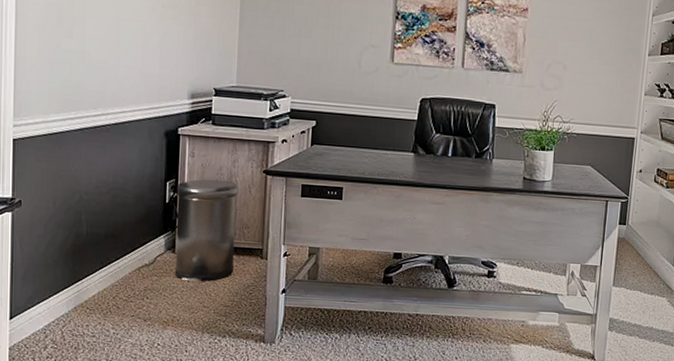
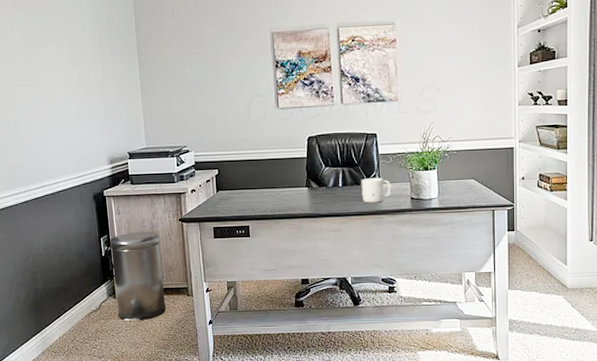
mug: none [471,151,504,179] -> present [361,178,391,203]

